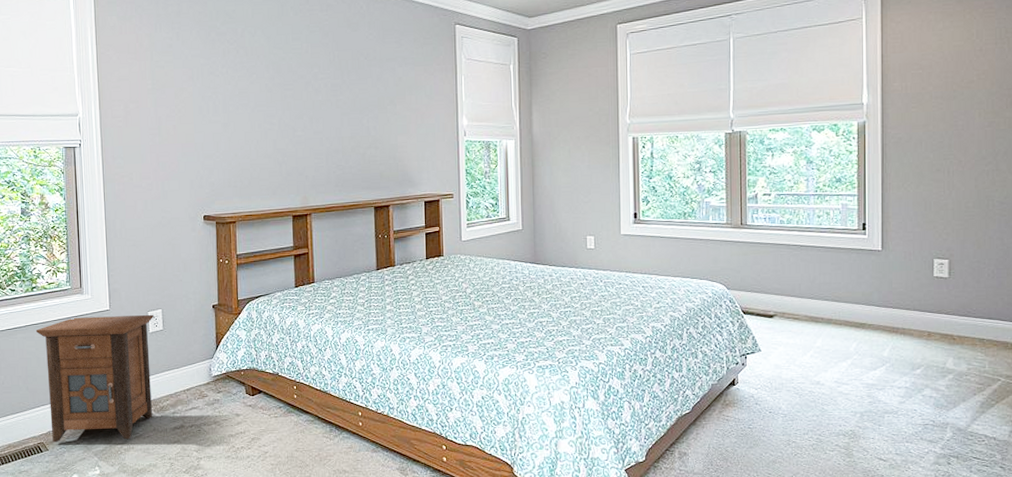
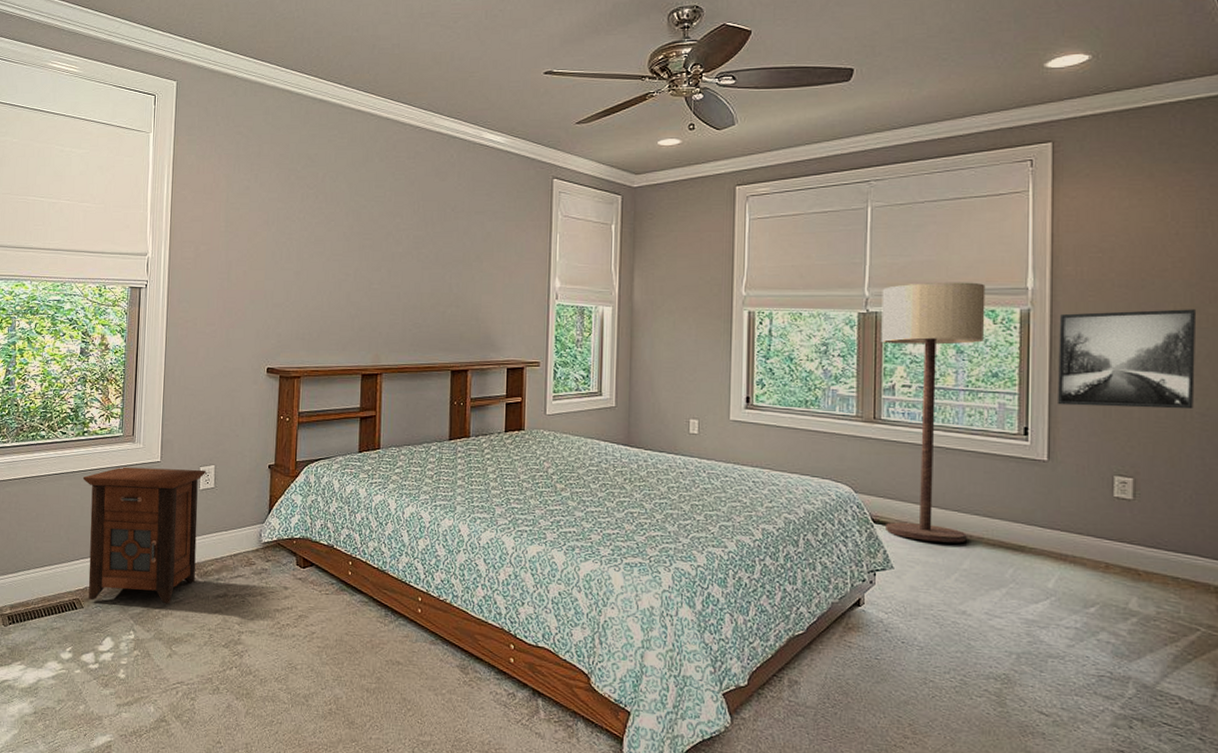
floor lamp: none [744,100,829,326] -> present [881,282,986,543]
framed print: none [888,114,996,203] -> present [1057,309,1195,410]

